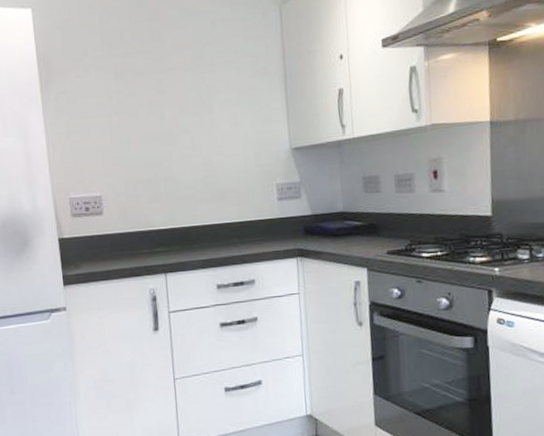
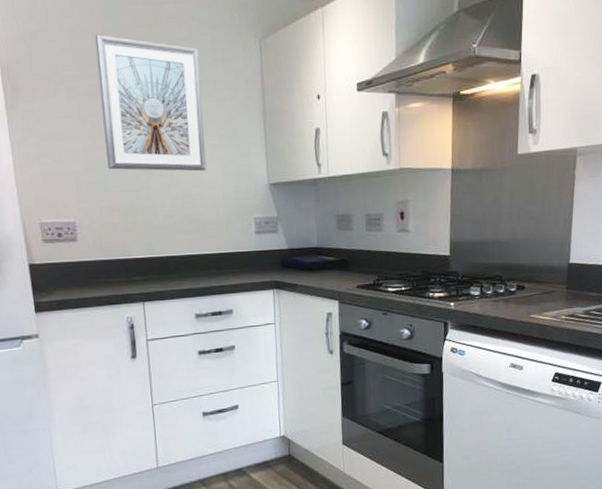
picture frame: none [121,15,228,144] -> present [95,34,207,172]

